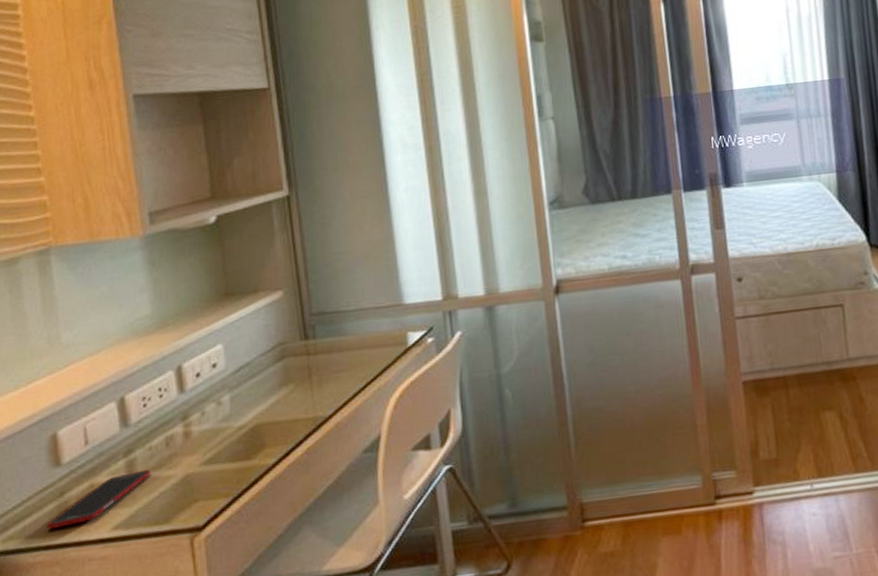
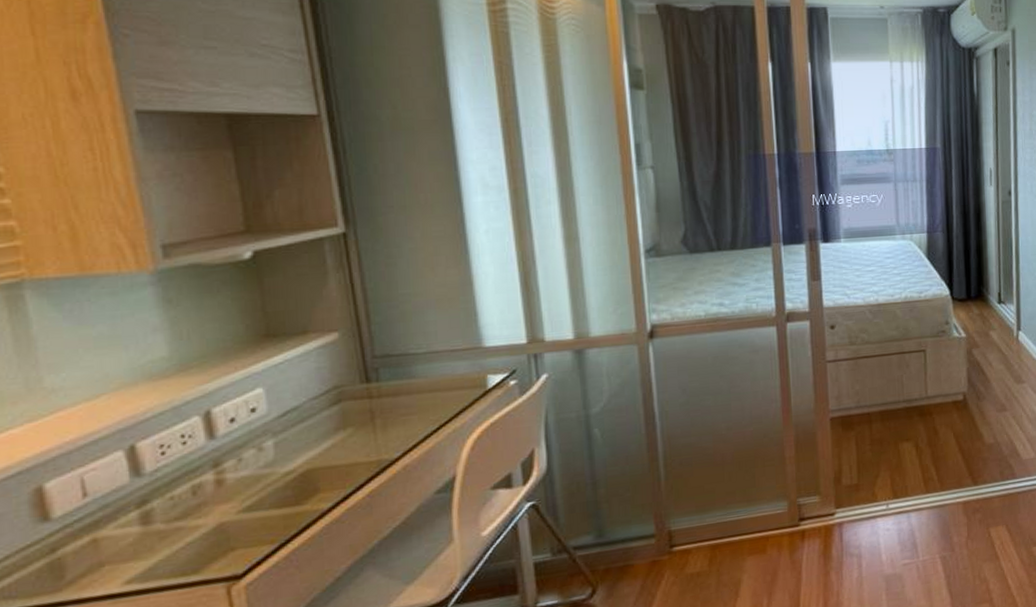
cell phone: present [46,469,150,529] -> none [32,519,173,588]

